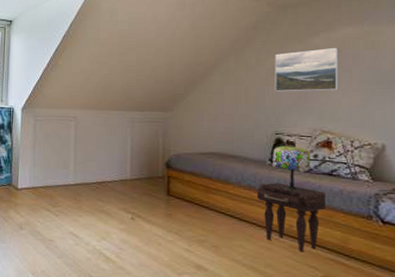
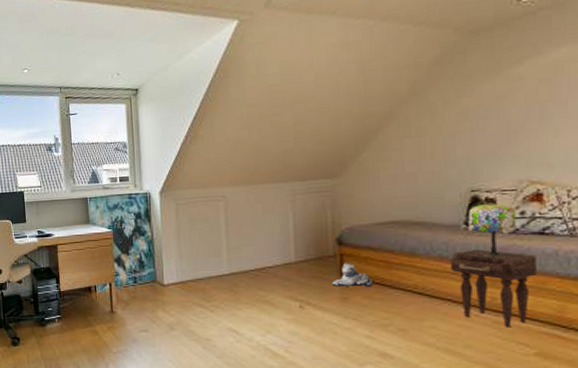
plush toy: none [160,184,193,206] -> present [332,263,373,286]
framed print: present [275,47,339,92] -> none [467,75,550,139]

